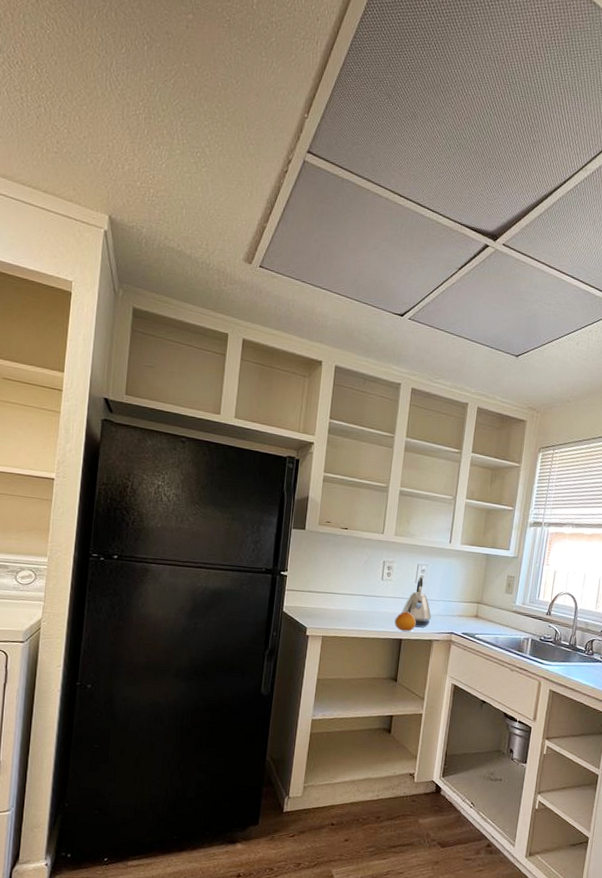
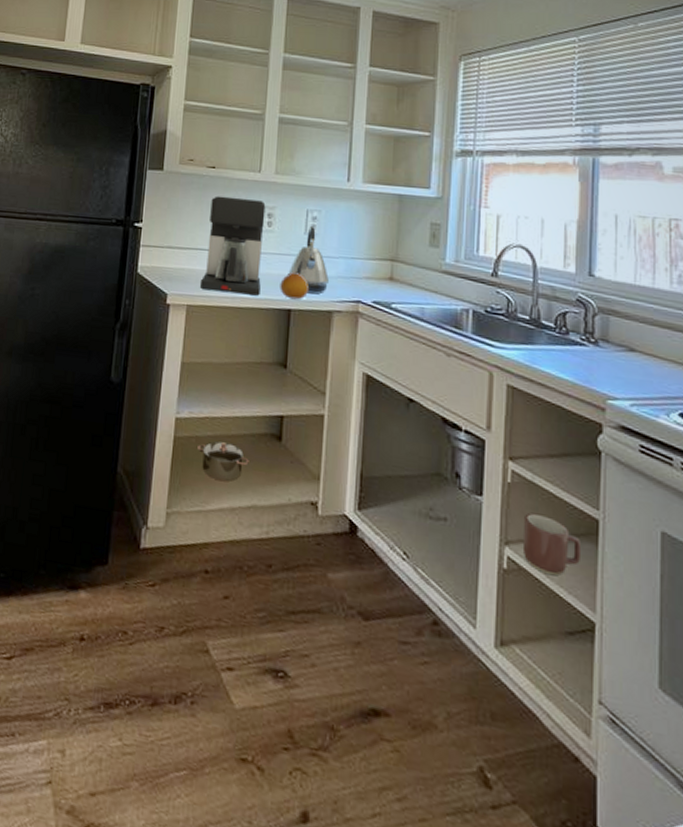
cooking pot: none [328,735,366,763] -> present [197,441,249,482]
coffee maker: none [333,551,386,630] -> present [201,196,266,297]
mug: none [549,772,586,811] -> present [522,512,580,576]

